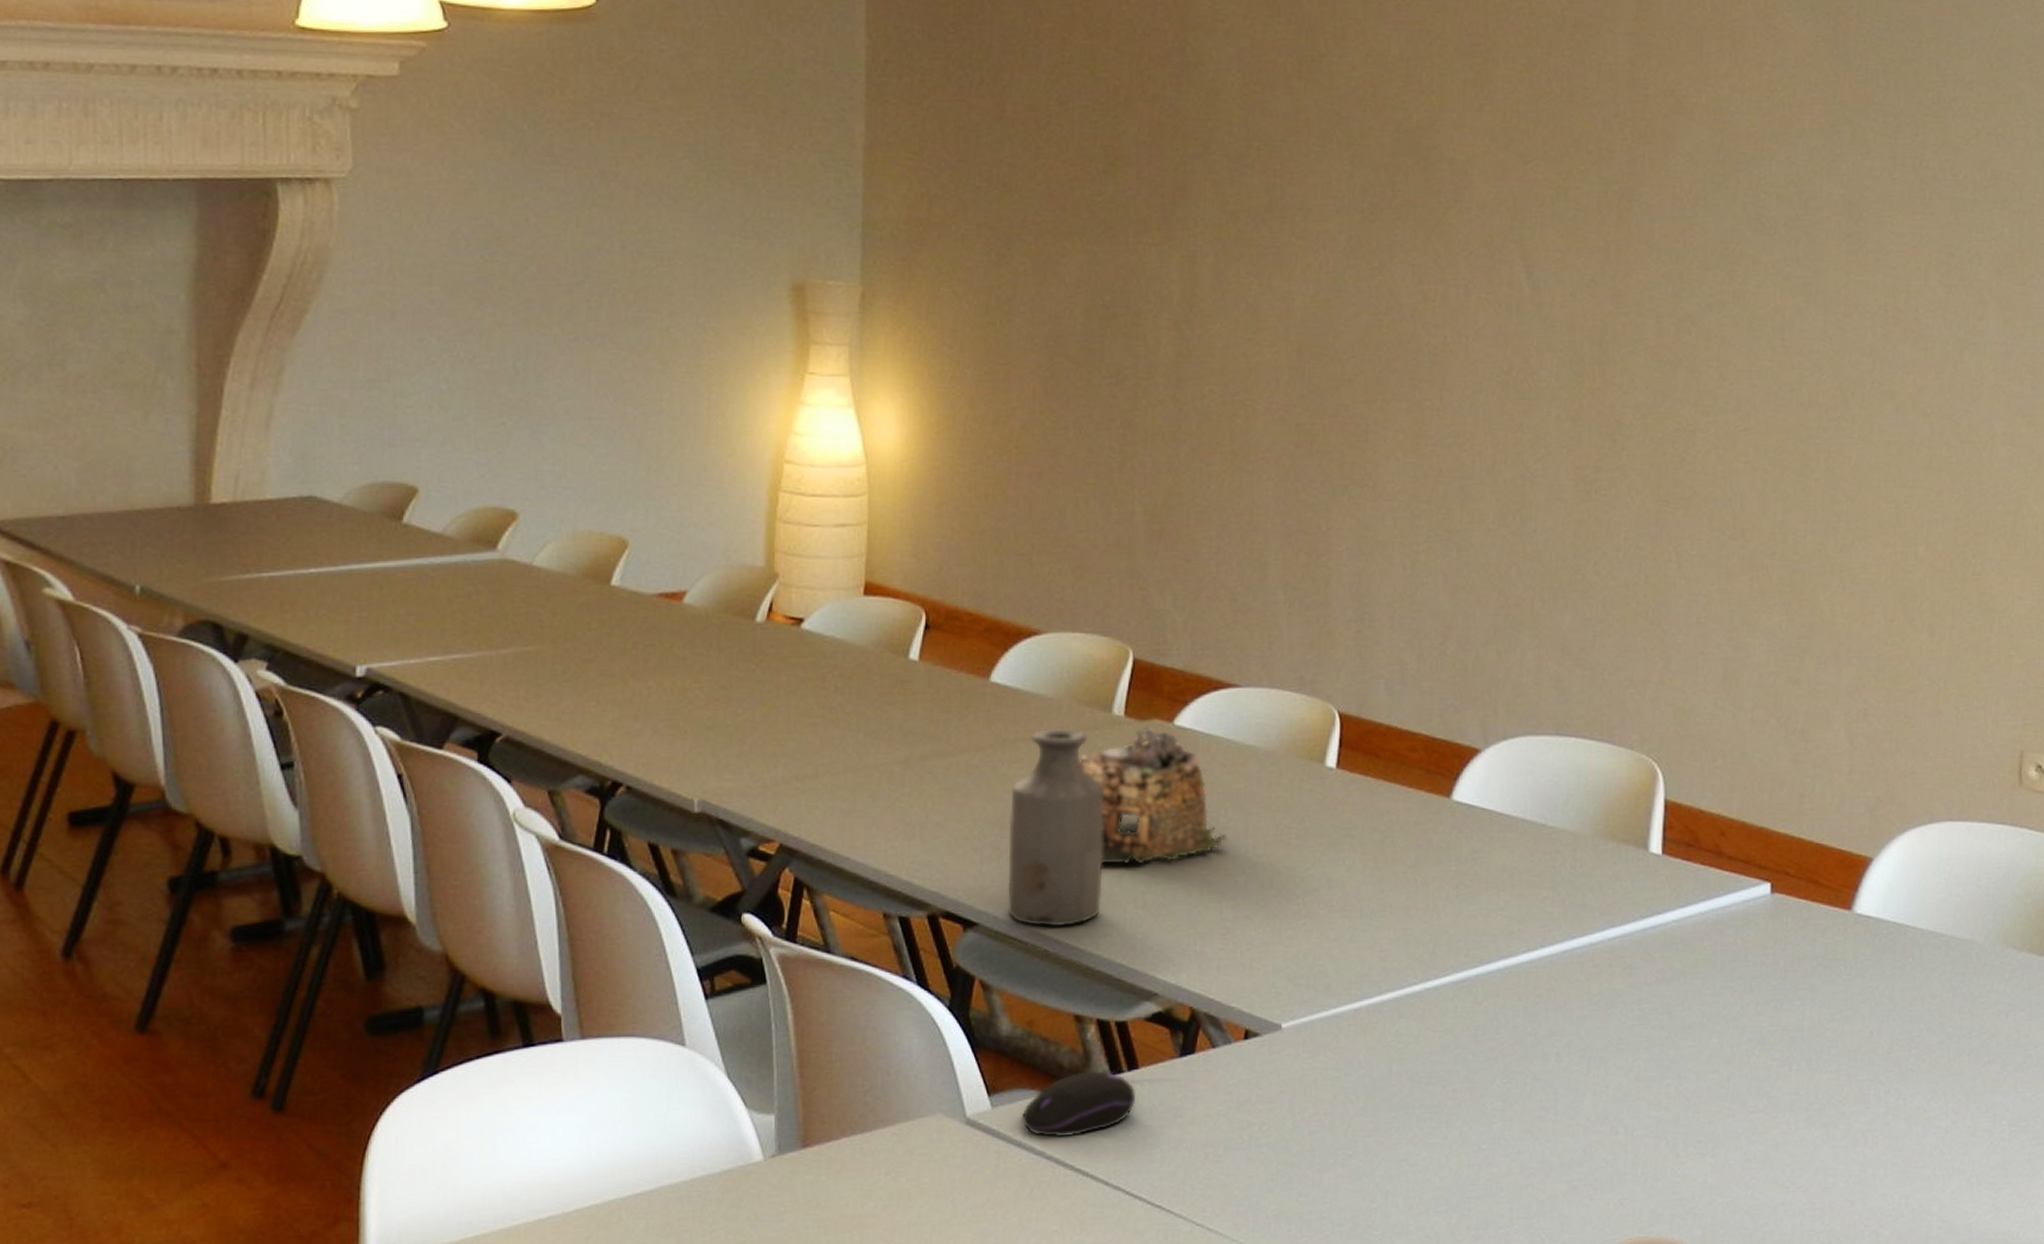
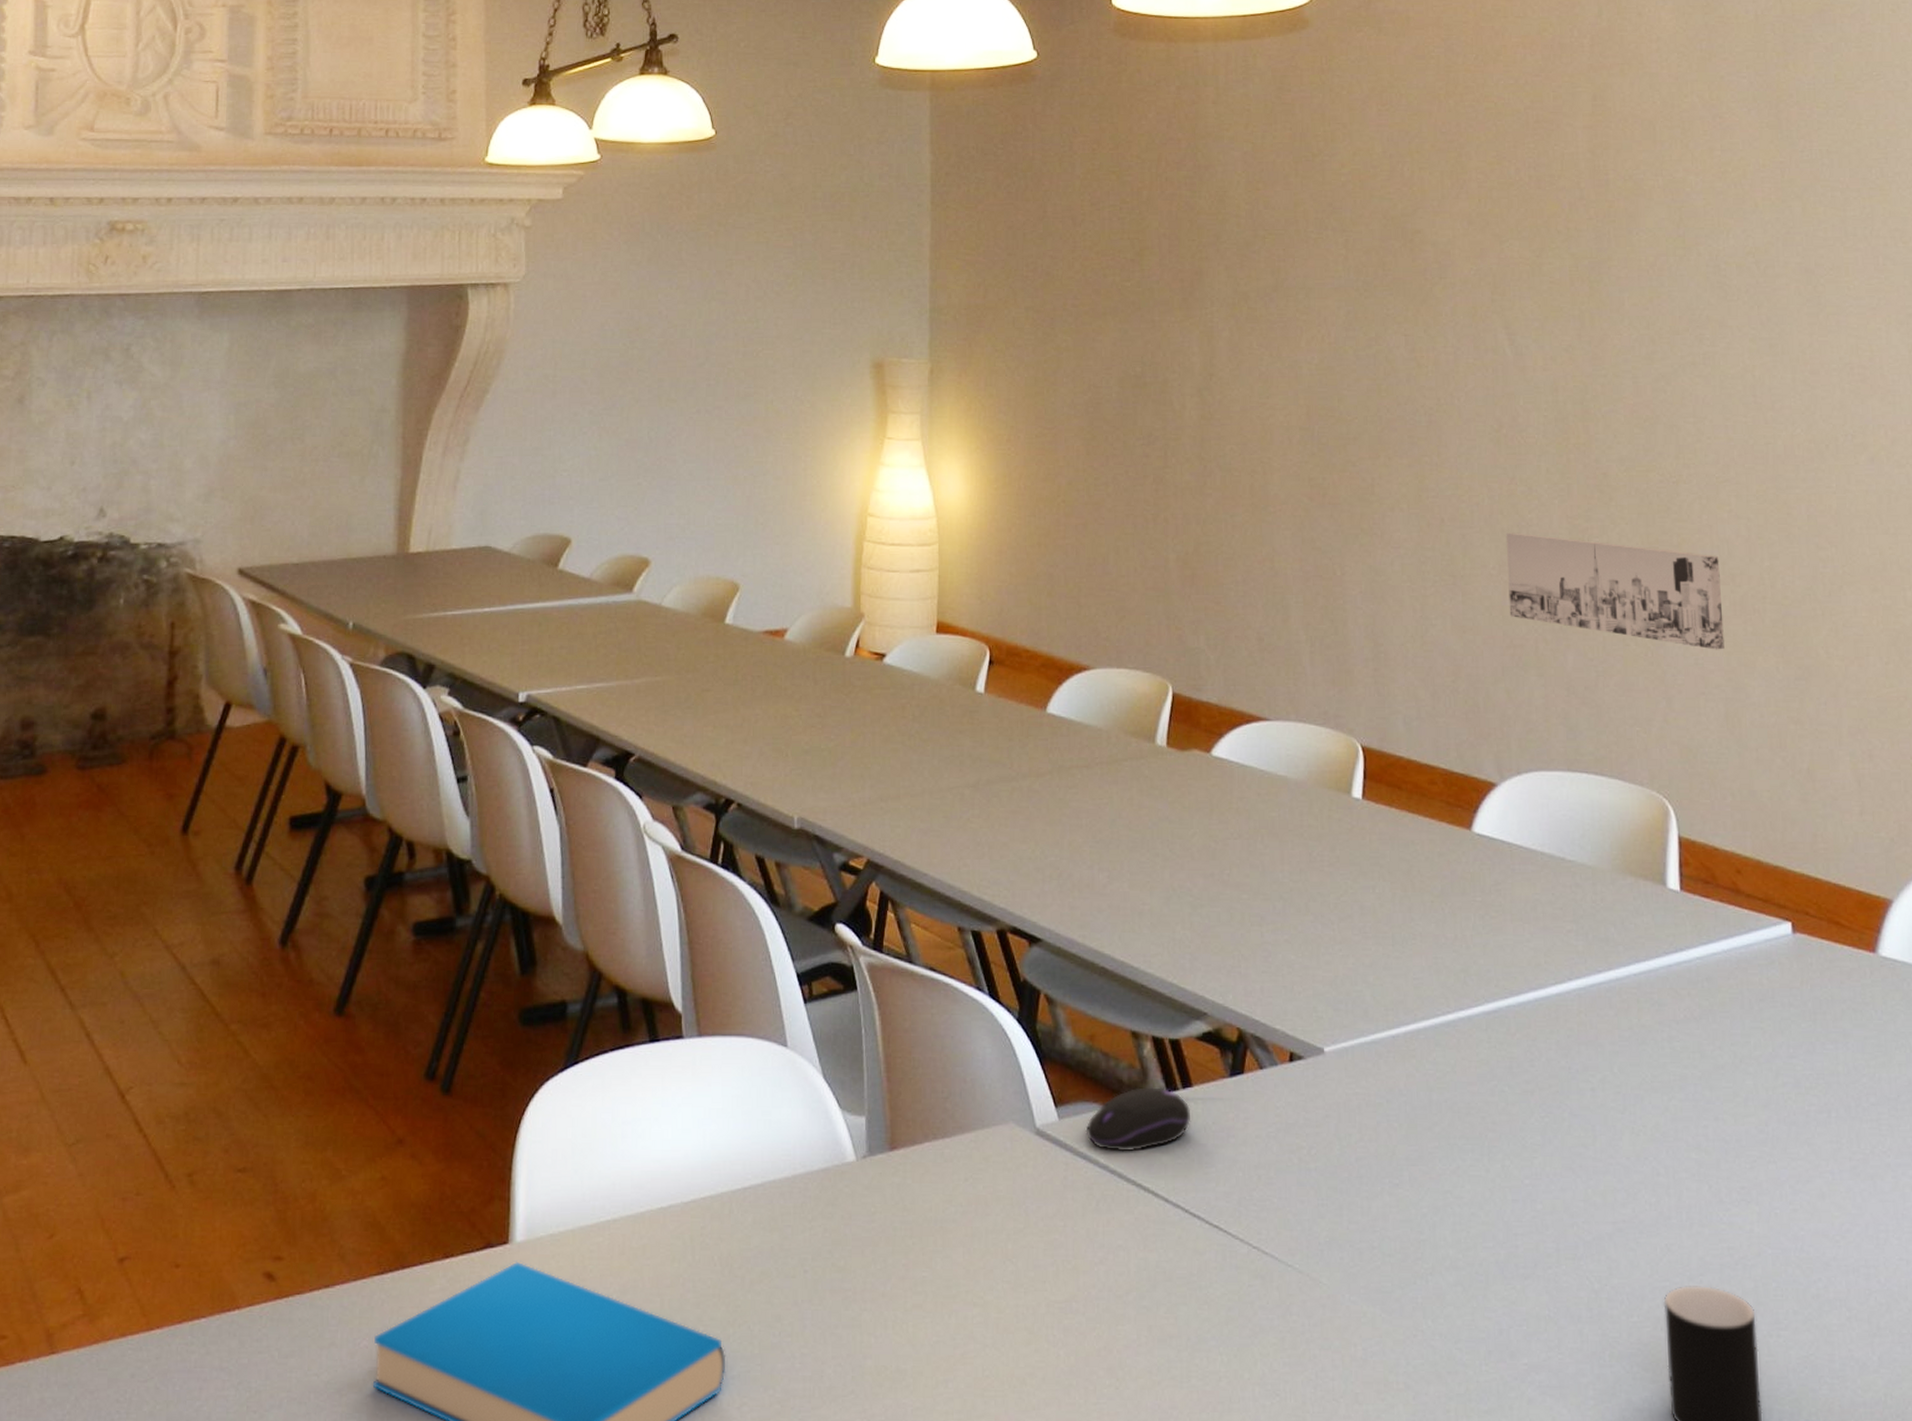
bottle: present [1007,729,1104,926] -> none [1067,757,1153,944]
flower: present [1080,726,1227,865] -> none [1128,756,1264,887]
wall art: none [1506,484,1731,608] -> present [1505,532,1724,650]

